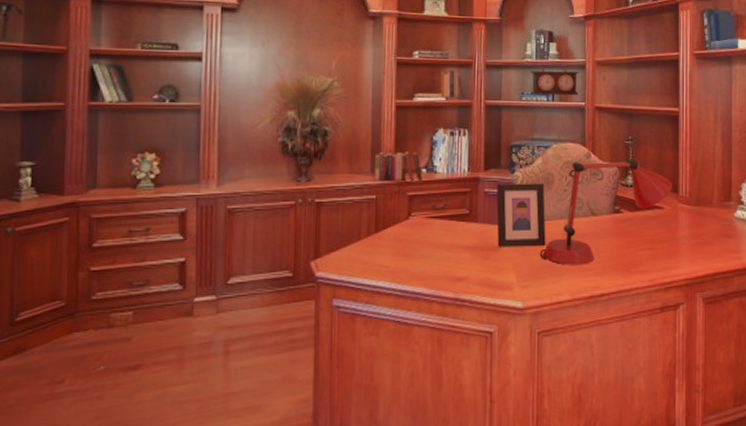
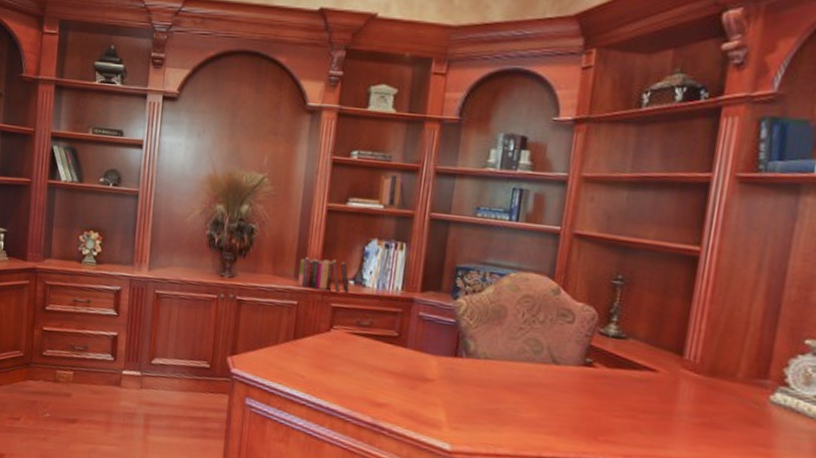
picture frame: present [496,183,546,247] -> none [427,308,494,389]
clock: present [530,67,579,96] -> none [489,179,557,218]
desk lamp: present [539,158,673,265] -> none [478,295,677,420]

